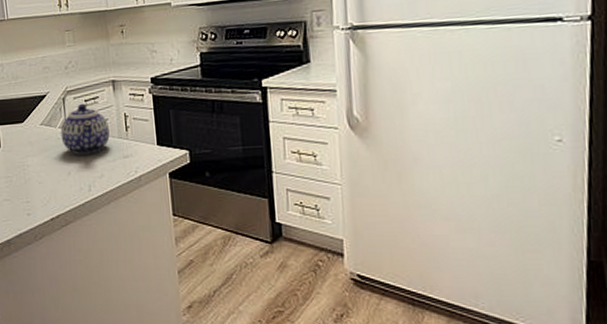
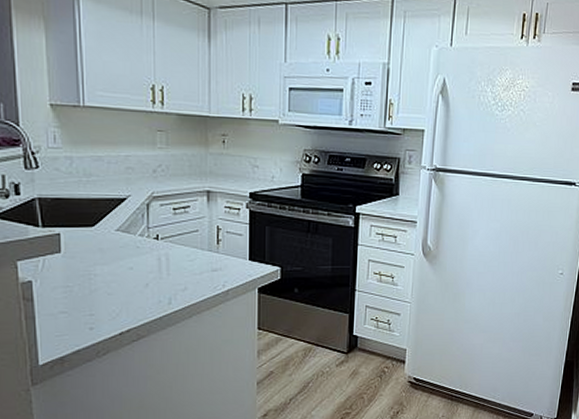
teapot: present [60,103,110,155] -> none [141,211,198,266]

